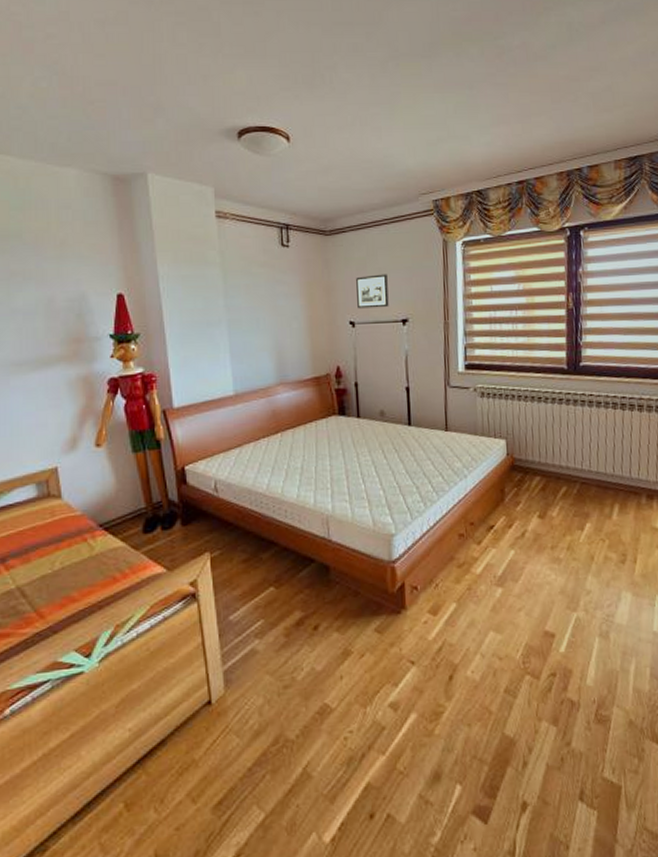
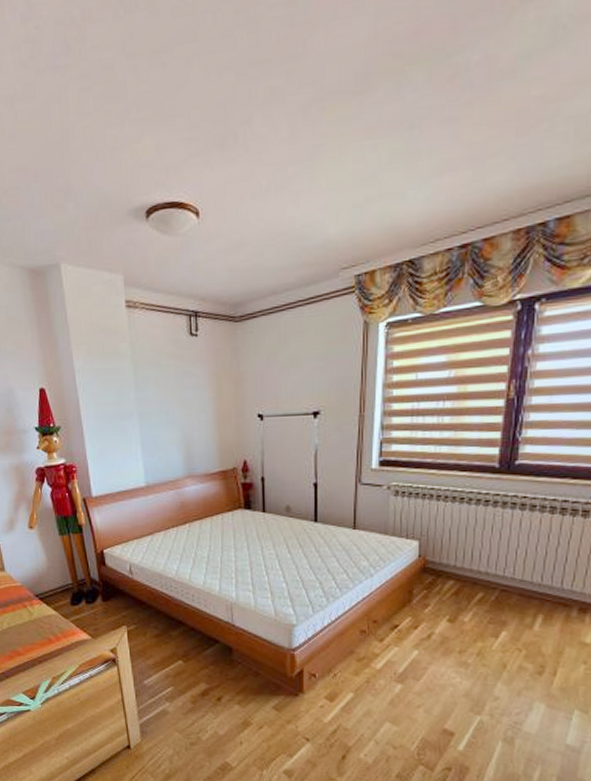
picture frame: present [356,274,389,309] -> none [266,362,300,401]

